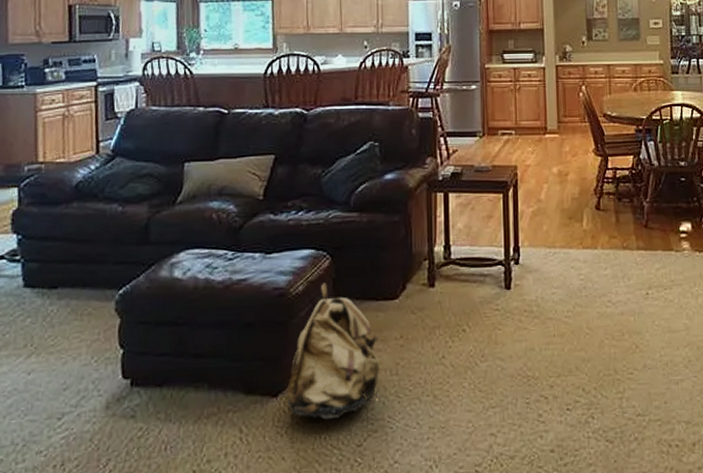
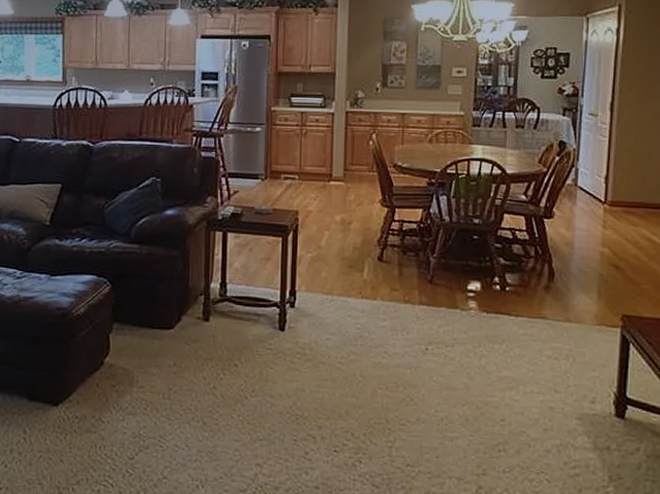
backpack: present [286,282,381,420] -> none [66,307,154,432]

